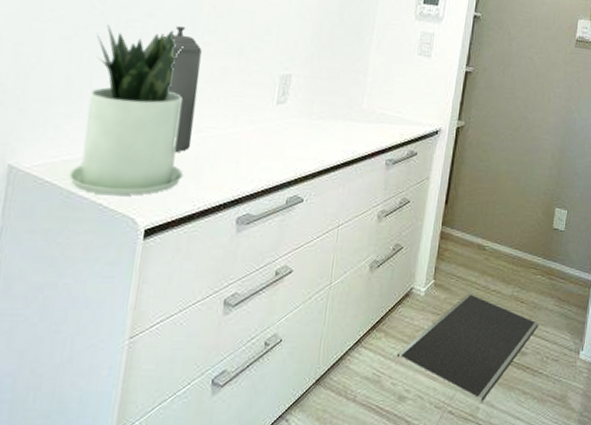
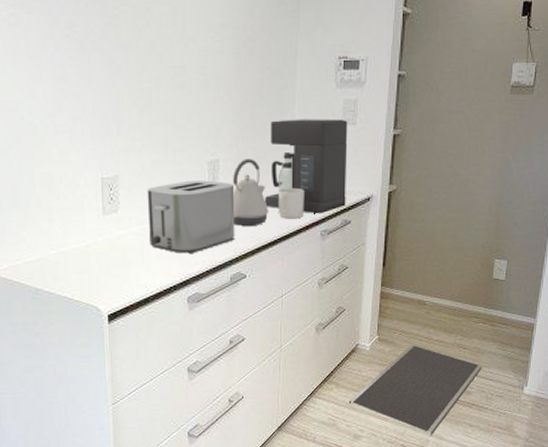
planter: present [68,24,184,196] -> none [30,131,133,288]
canister: present [164,26,202,152] -> none [92,126,135,244]
toaster: none [205,92,304,171] -> present [147,180,235,255]
kettle: none [298,77,336,147] -> present [233,159,269,226]
coffee maker: none [333,43,424,143] -> present [265,119,348,214]
mug: none [345,111,374,145] -> present [277,187,305,219]

